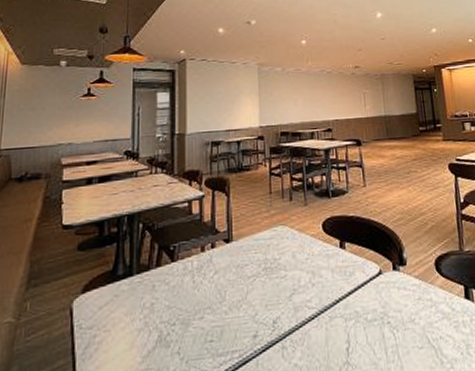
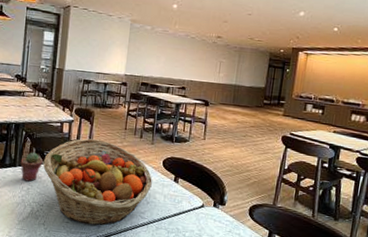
potted succulent: none [139,249,169,294] -> present [20,152,43,182]
fruit basket: none [171,213,314,338] -> present [43,138,152,226]

